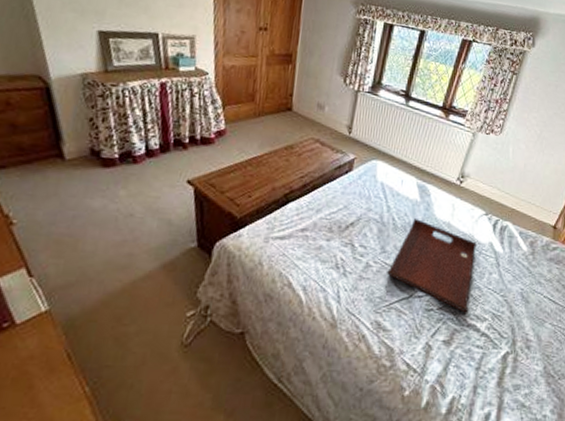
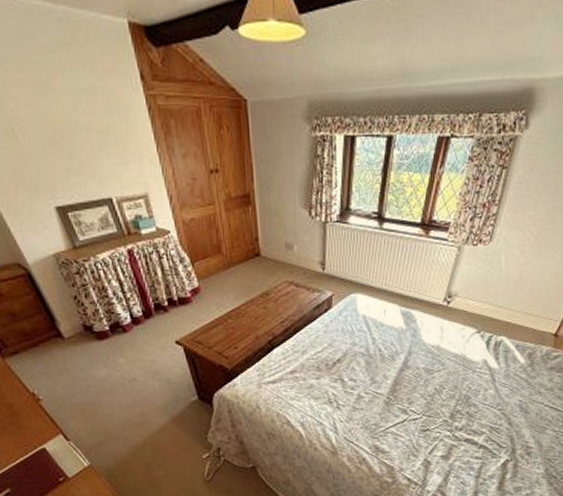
serving tray: present [387,219,477,313] -> none [379,347,469,430]

